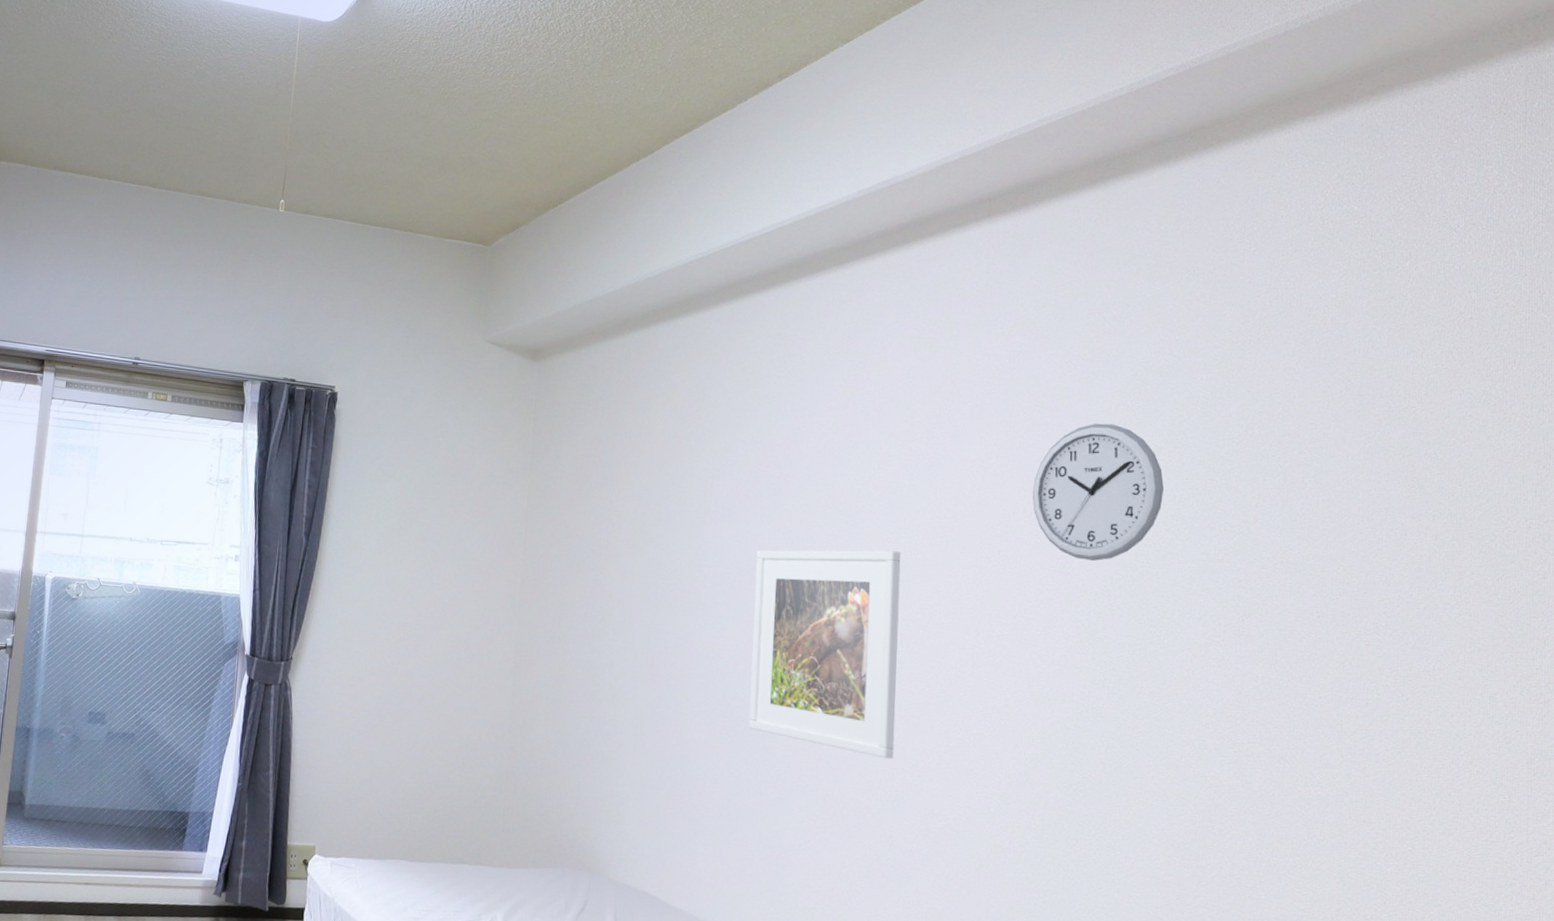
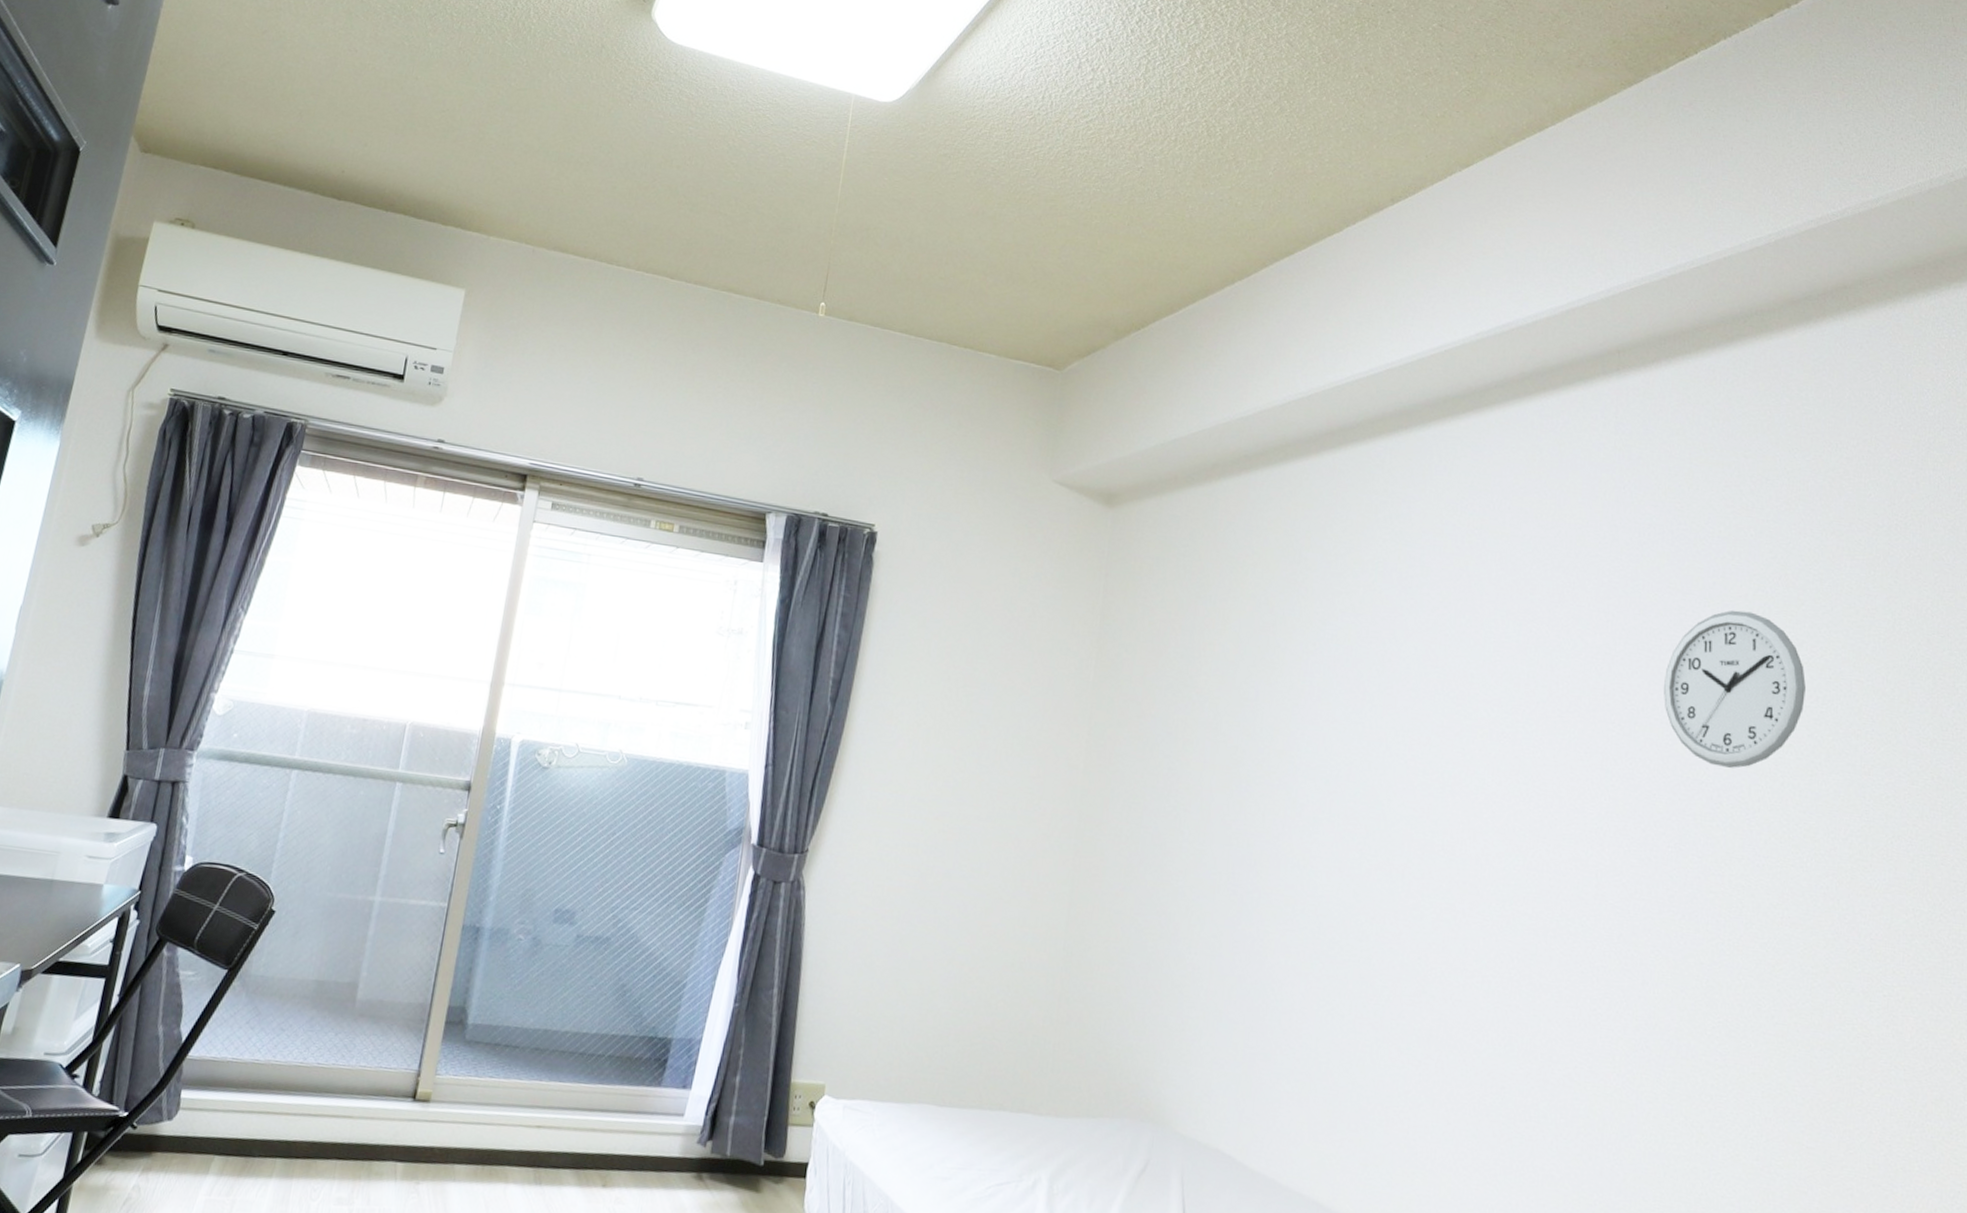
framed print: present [749,549,901,759] -> none [1343,740,1518,995]

